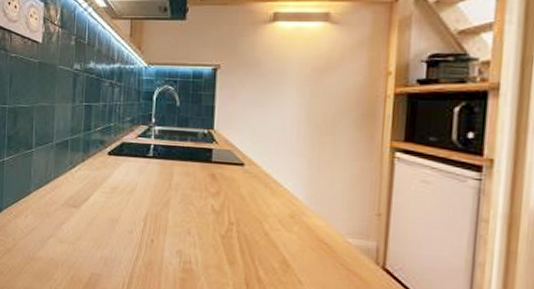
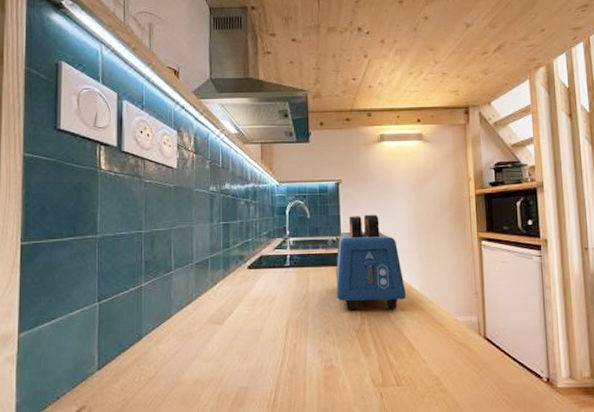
toaster: none [203,107,287,219] -> present [335,214,407,311]

